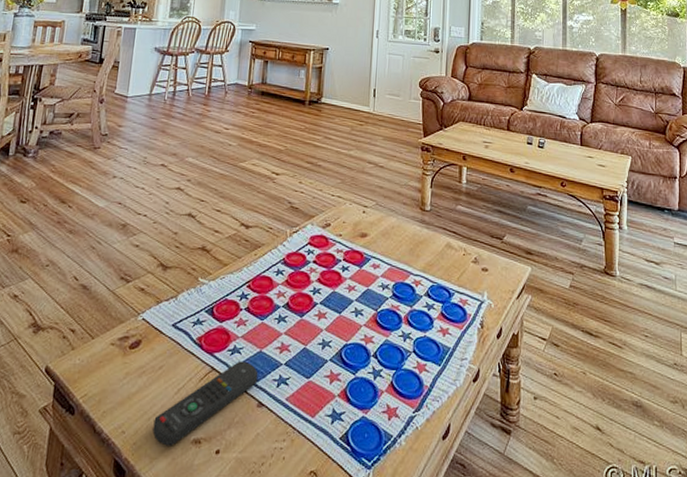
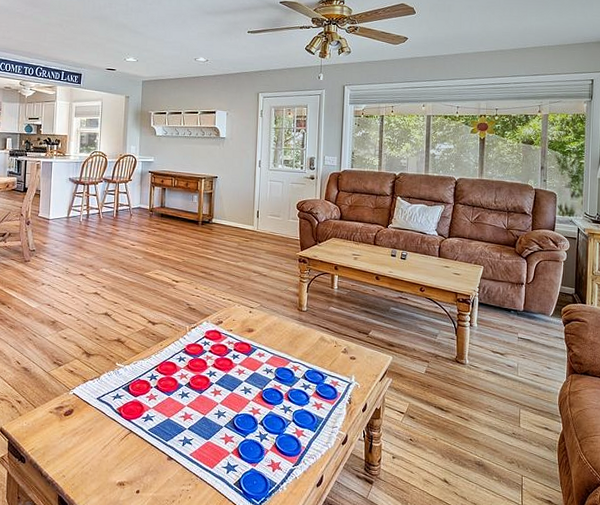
remote control: present [153,361,259,446] -> none [86,426,167,487]

